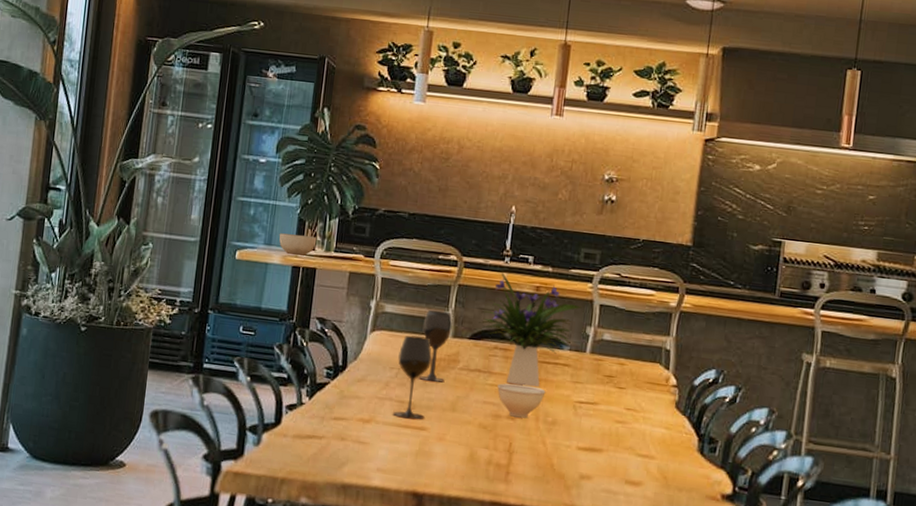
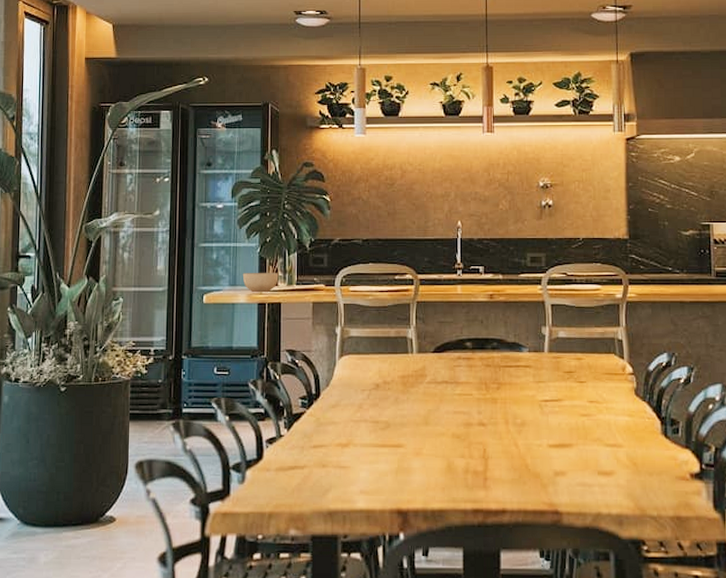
wineglass: present [393,335,432,419] -> none [368,355,400,438]
wine glass: present [418,309,453,382] -> none [388,329,416,398]
flower arrangement: present [479,272,582,387] -> none [440,285,535,392]
bowl: present [497,383,546,419] -> none [465,390,512,423]

